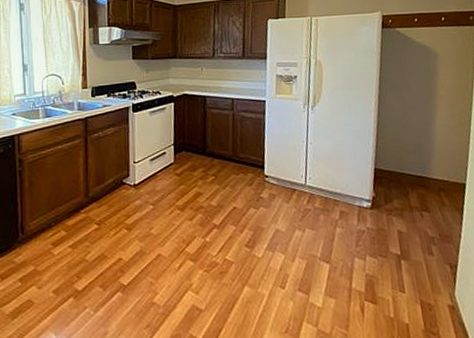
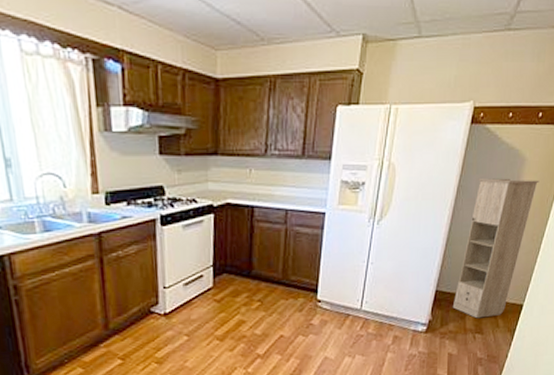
storage cabinet: none [393,70,455,197] -> present [452,178,539,319]

